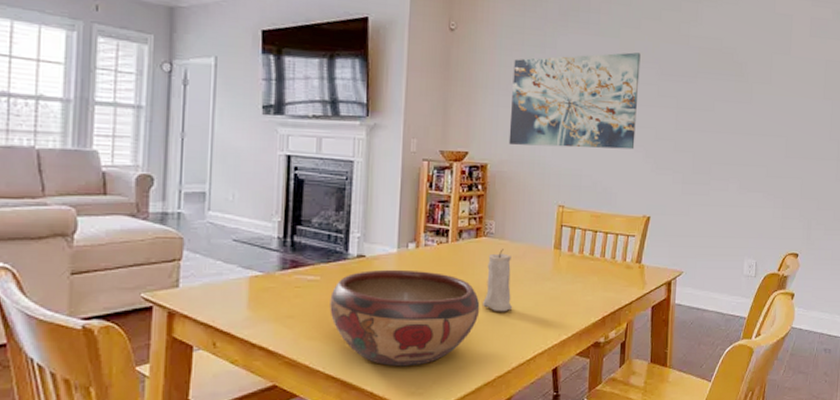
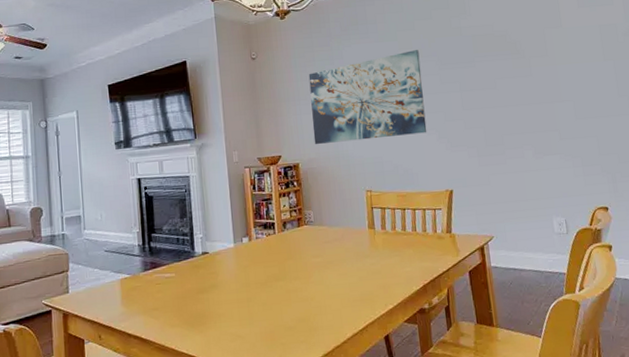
decorative bowl: present [330,269,480,367] -> none [185,260,311,345]
candle: present [483,249,513,312] -> none [311,234,340,289]

